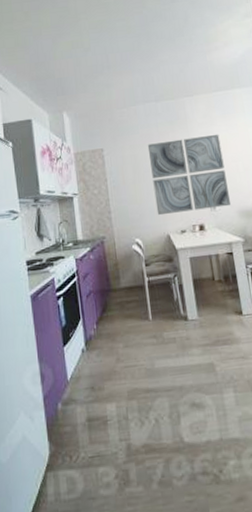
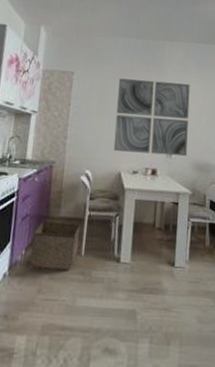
storage bin: none [100,290,146,340] -> present [28,221,80,271]

